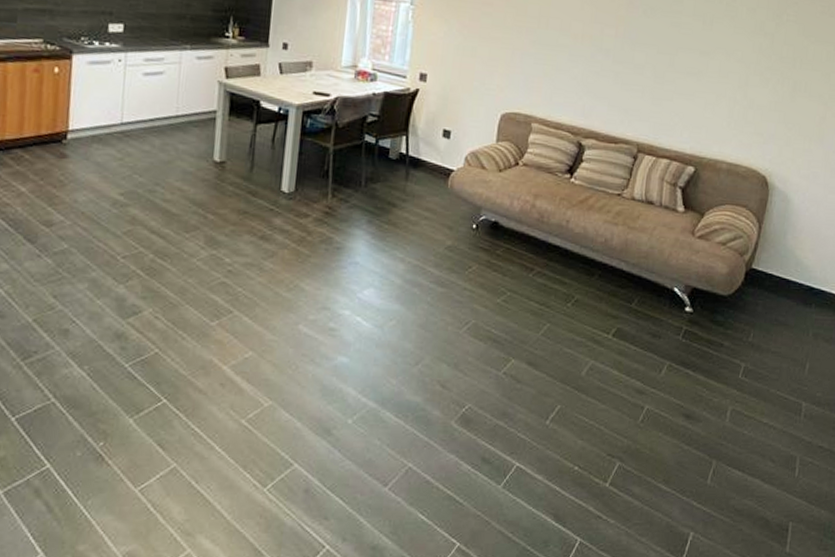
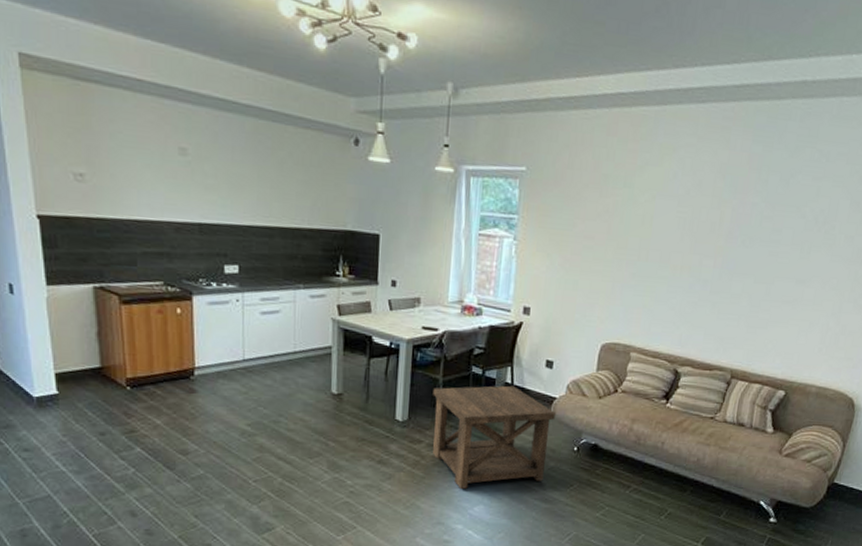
side table: none [320,156,453,269] -> present [433,385,555,489]

